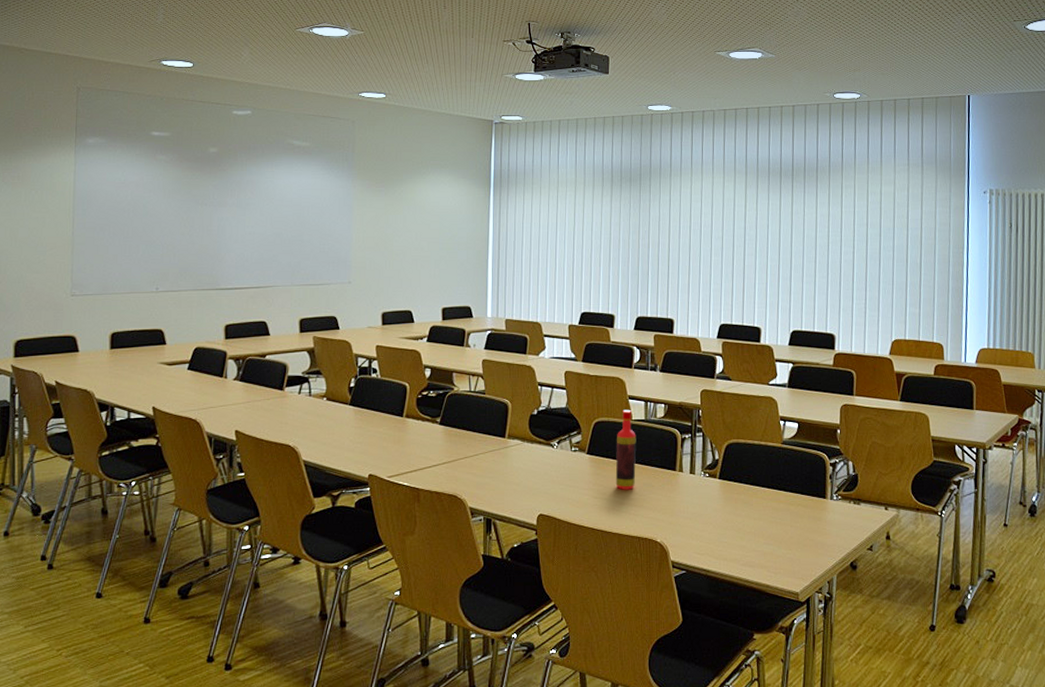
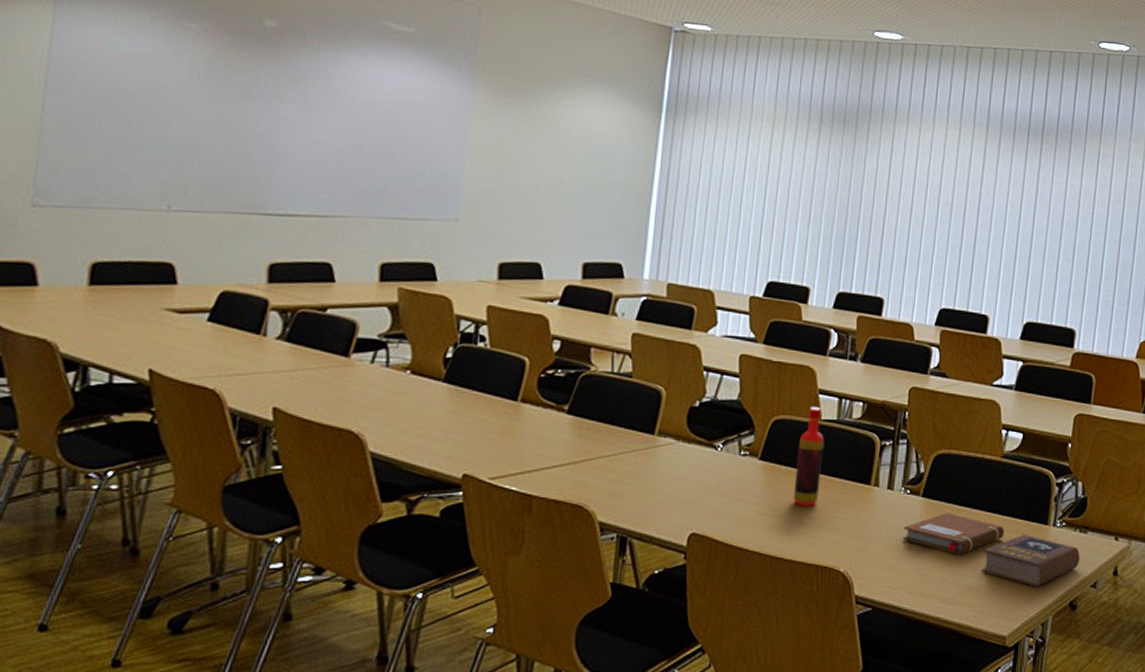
notebook: none [705,491,790,526] -> present [902,512,1005,555]
book: none [772,506,856,551] -> present [981,534,1080,587]

